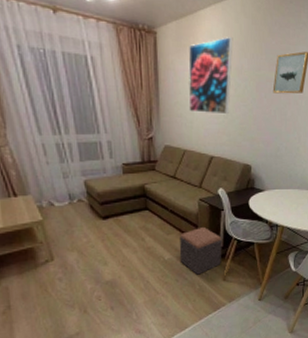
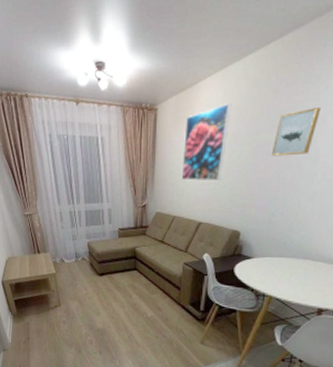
footstool: present [179,226,222,275] -> none [161,289,203,335]

